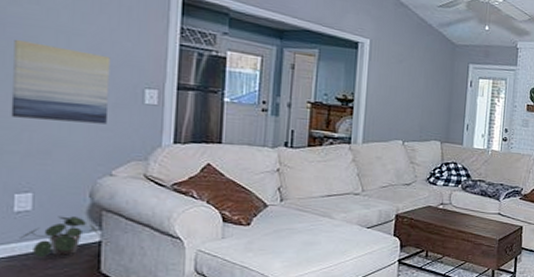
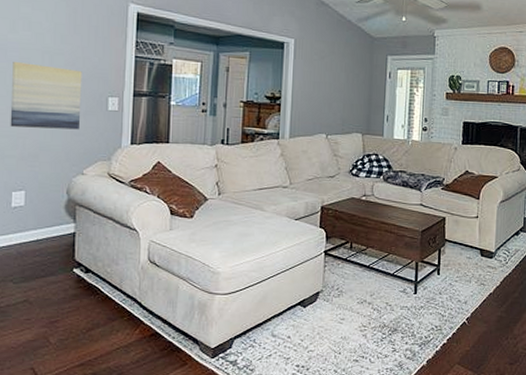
potted plant: present [20,216,99,258] -> none [16,210,74,247]

